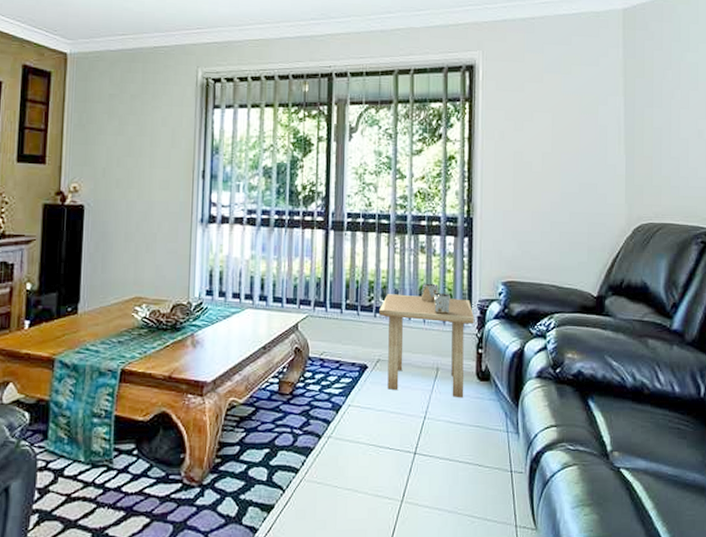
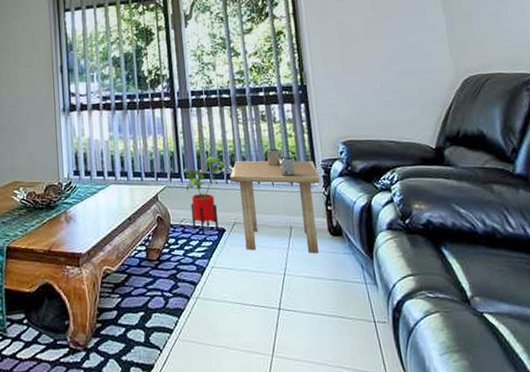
house plant: none [329,286,378,370] -> present [183,156,228,235]

